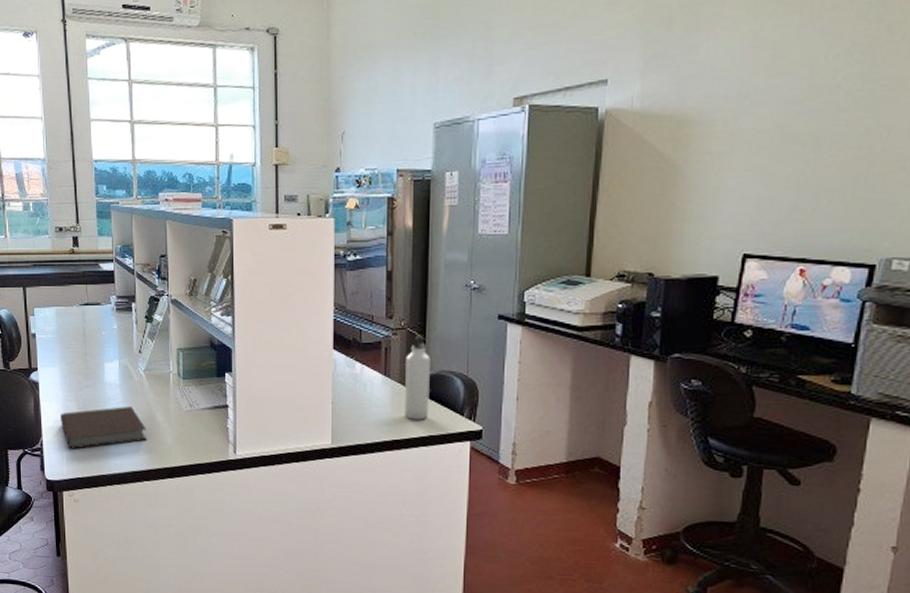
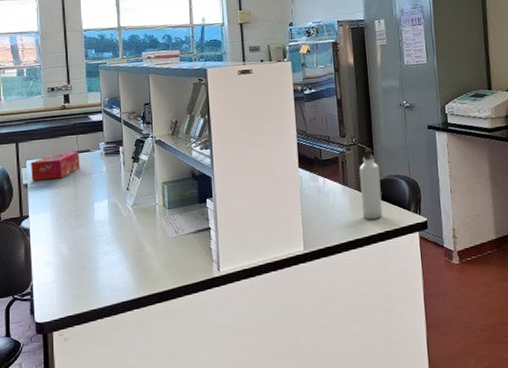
tissue box: none [39,303,90,332] -> present [31,151,80,181]
notebook: present [59,405,148,449] -> none [50,239,137,289]

